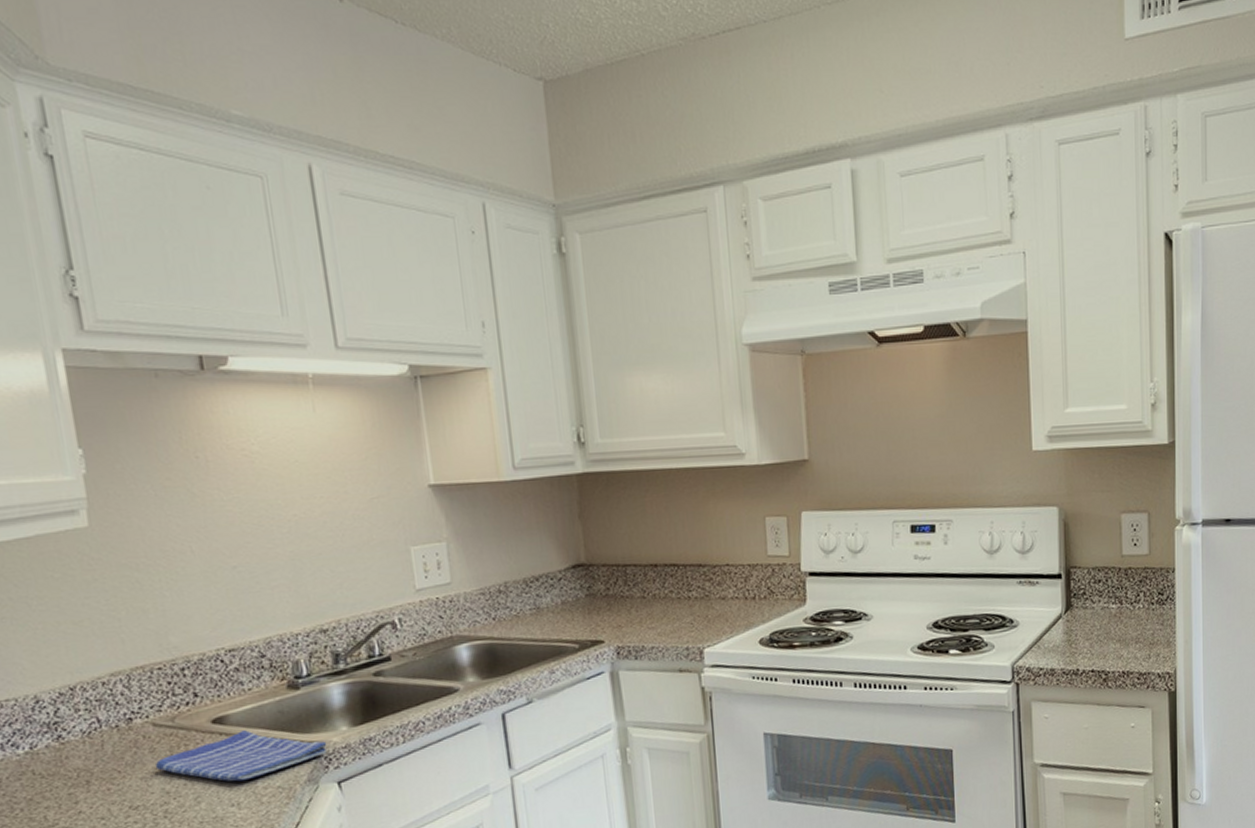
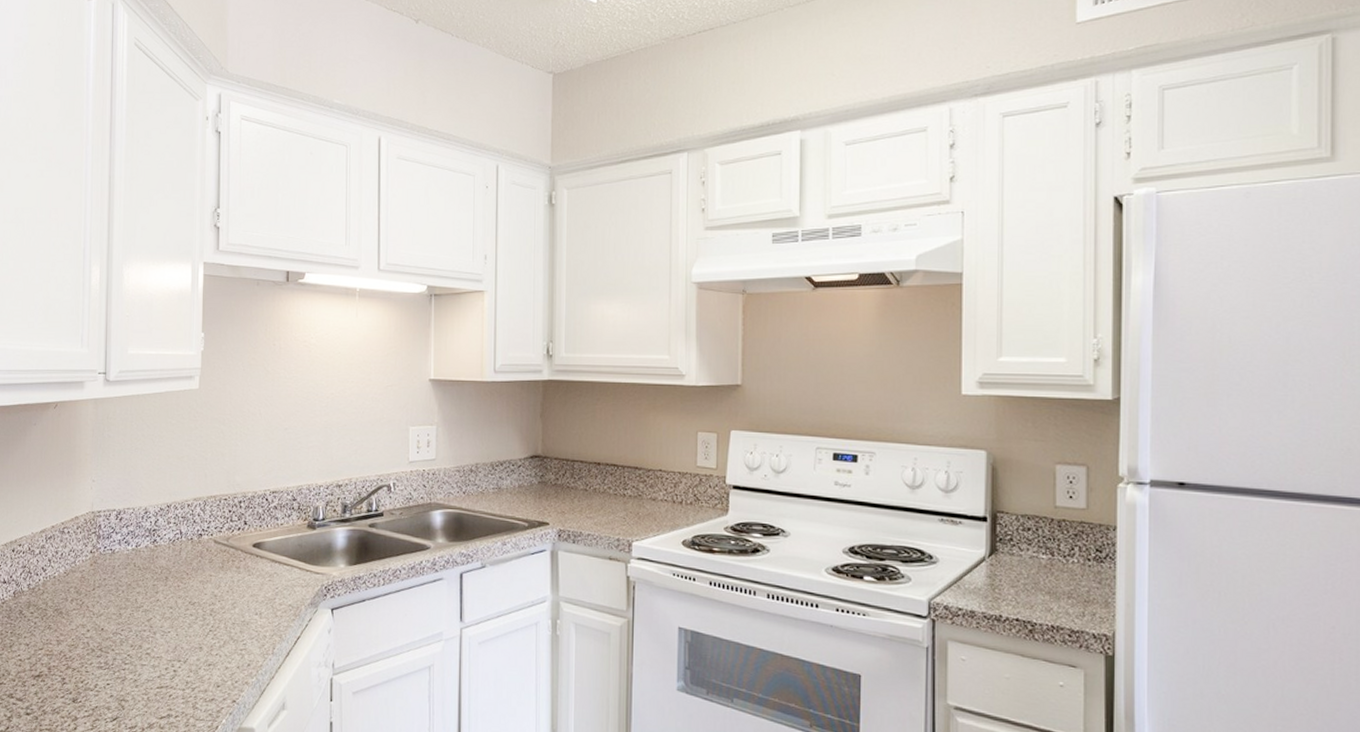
dish towel: present [155,730,327,782] -> none [210,556,328,596]

